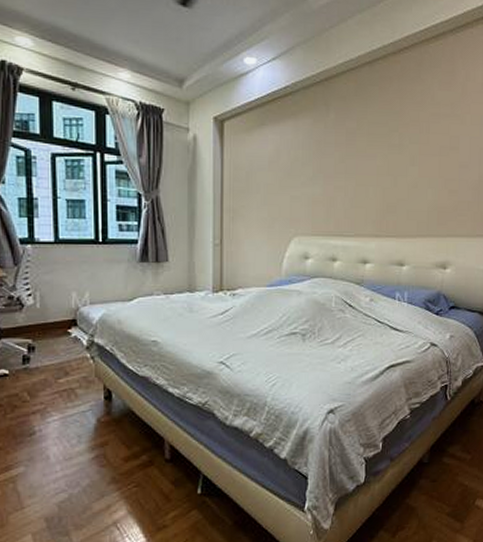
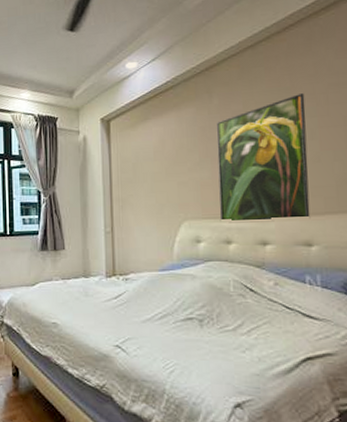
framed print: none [327,119,411,242] -> present [216,93,311,223]

